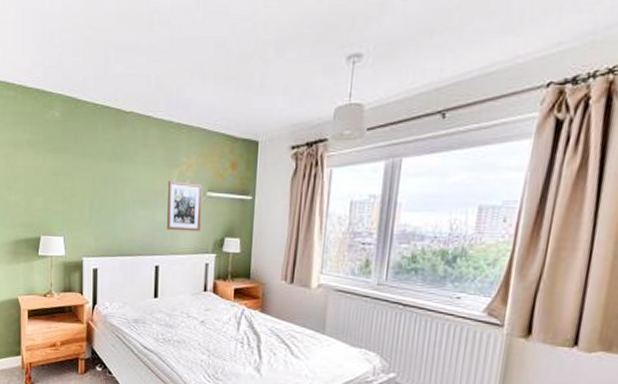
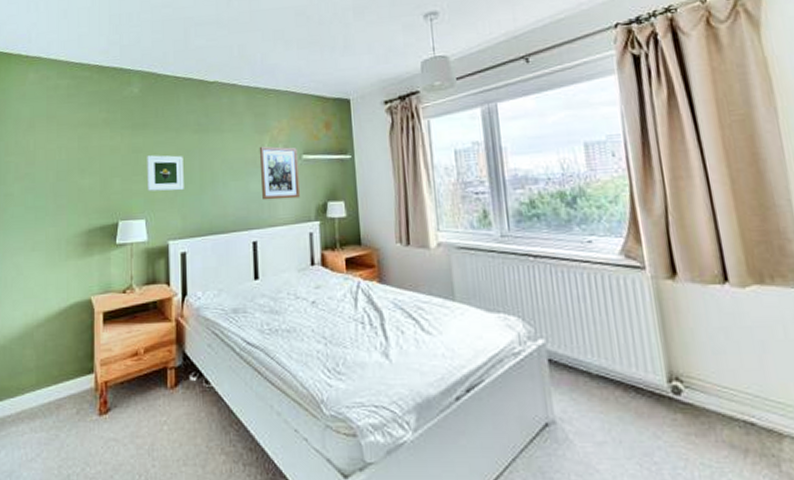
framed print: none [66,179,98,214] -> present [147,155,184,191]

